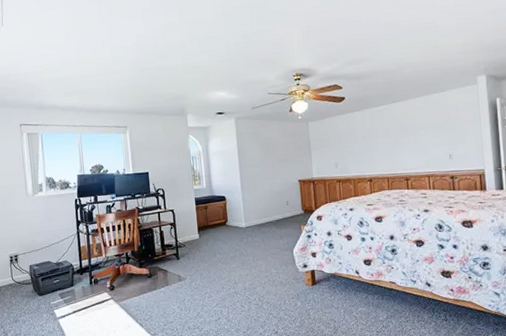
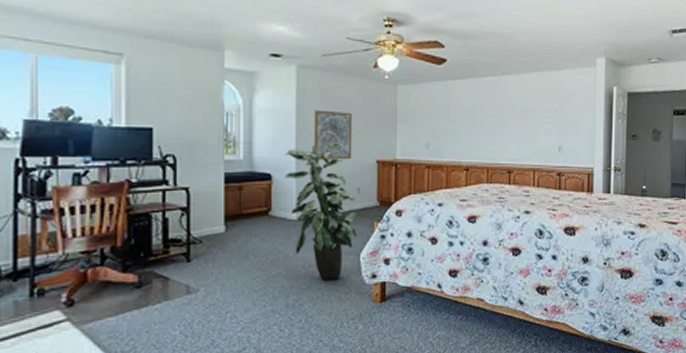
indoor plant: none [233,170,290,270] -> present [285,143,358,280]
wall art: none [250,147,280,183] -> present [315,110,353,160]

